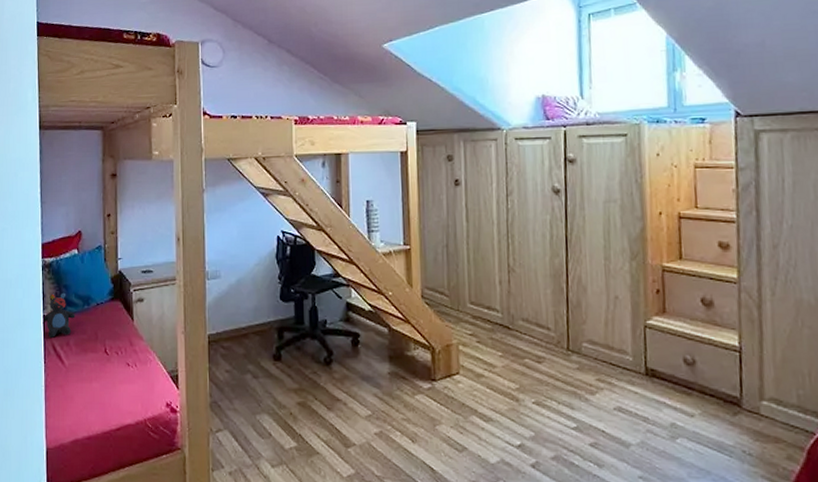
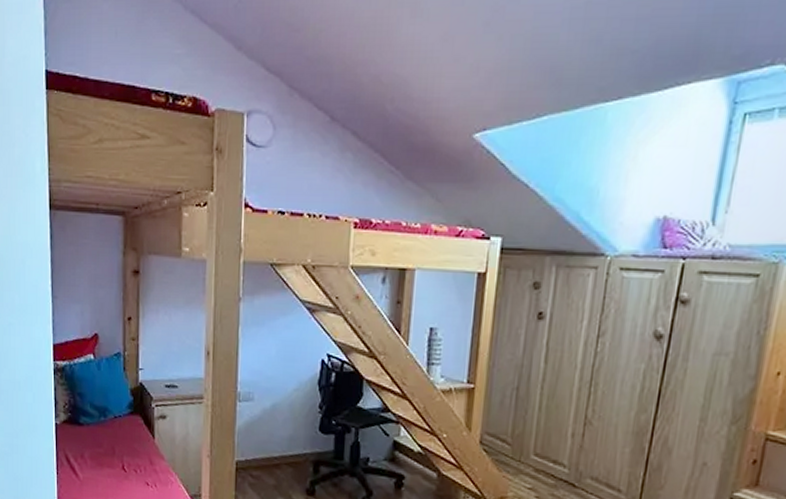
teddy bear: present [42,292,75,338] -> none [55,400,91,448]

